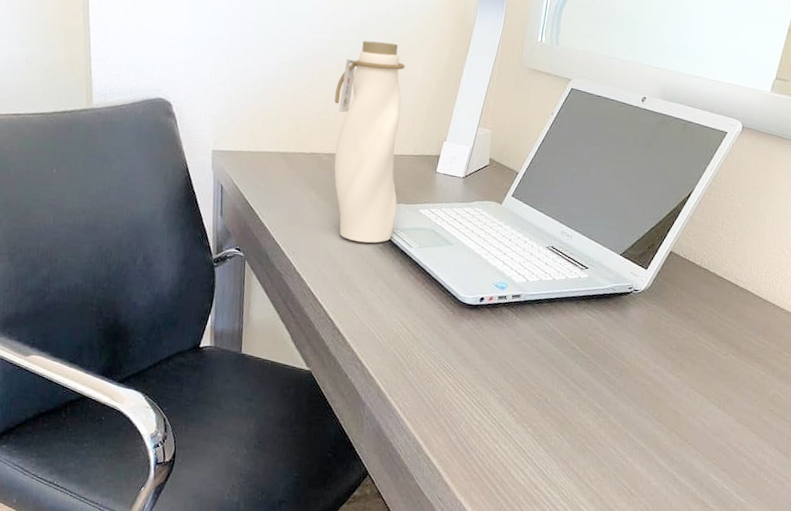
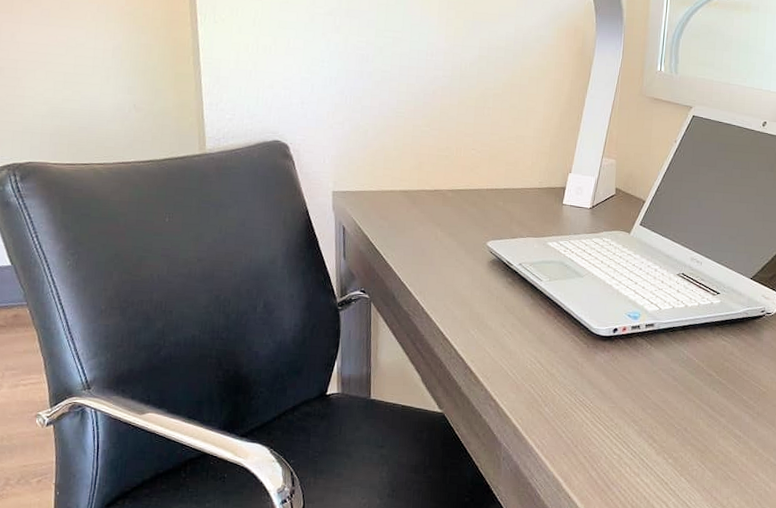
water bottle: present [334,40,405,243] -> none [456,75,526,279]

